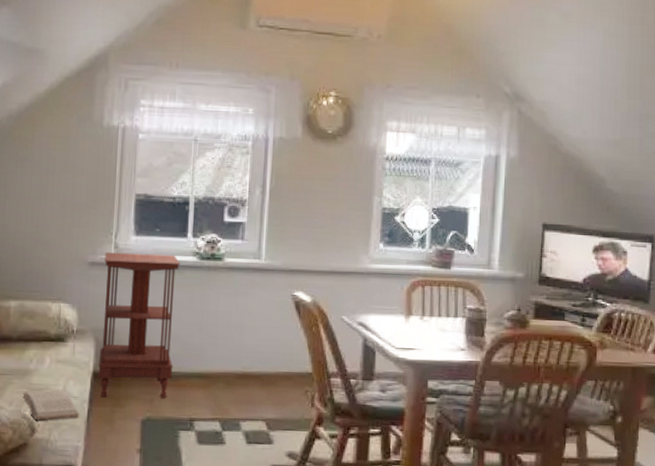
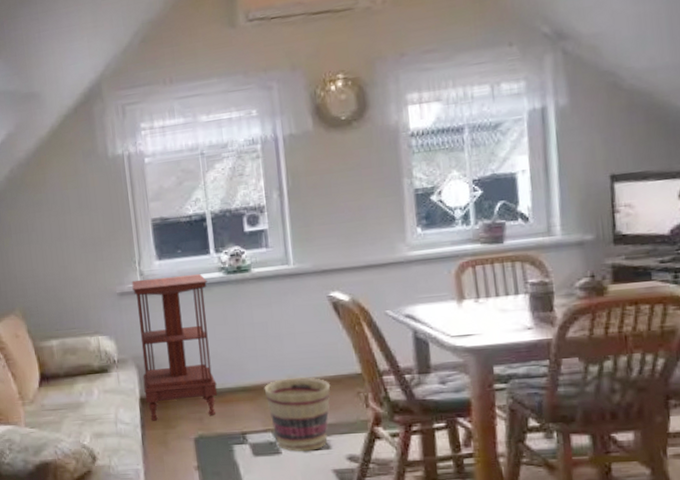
book: present [22,389,79,421] -> none [78,418,134,449]
basket: none [218,369,282,444] -> present [264,376,331,452]

